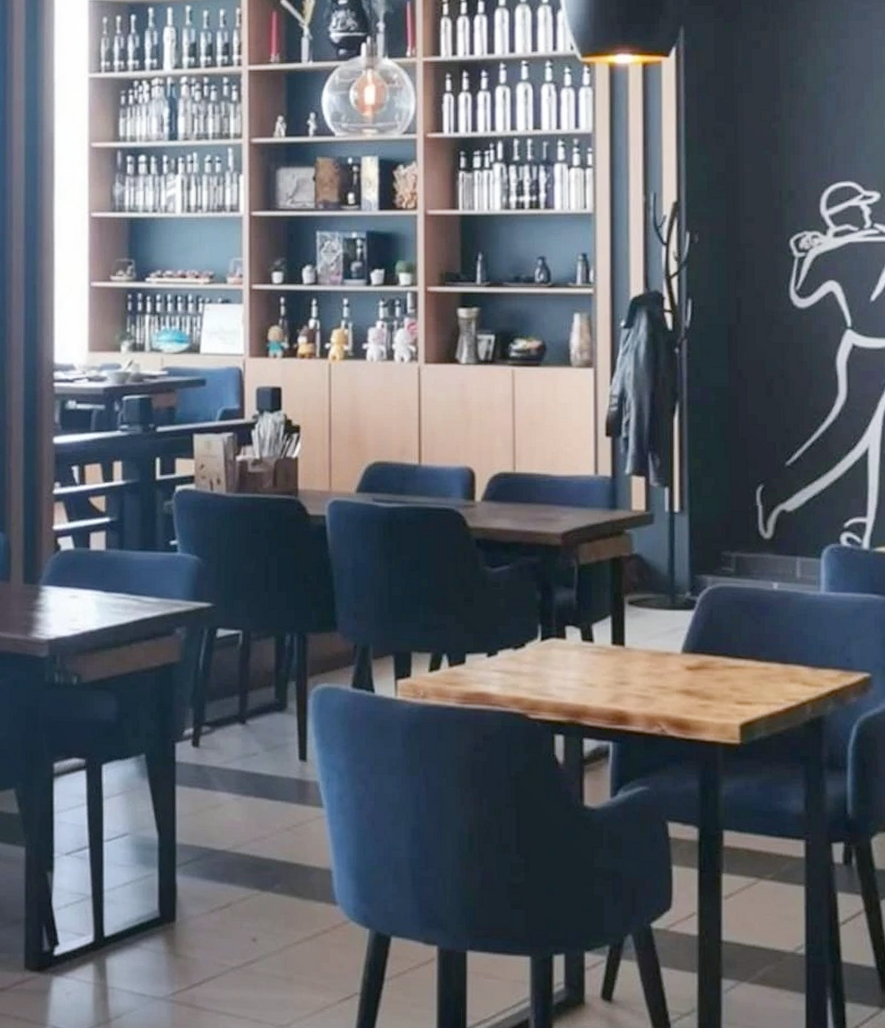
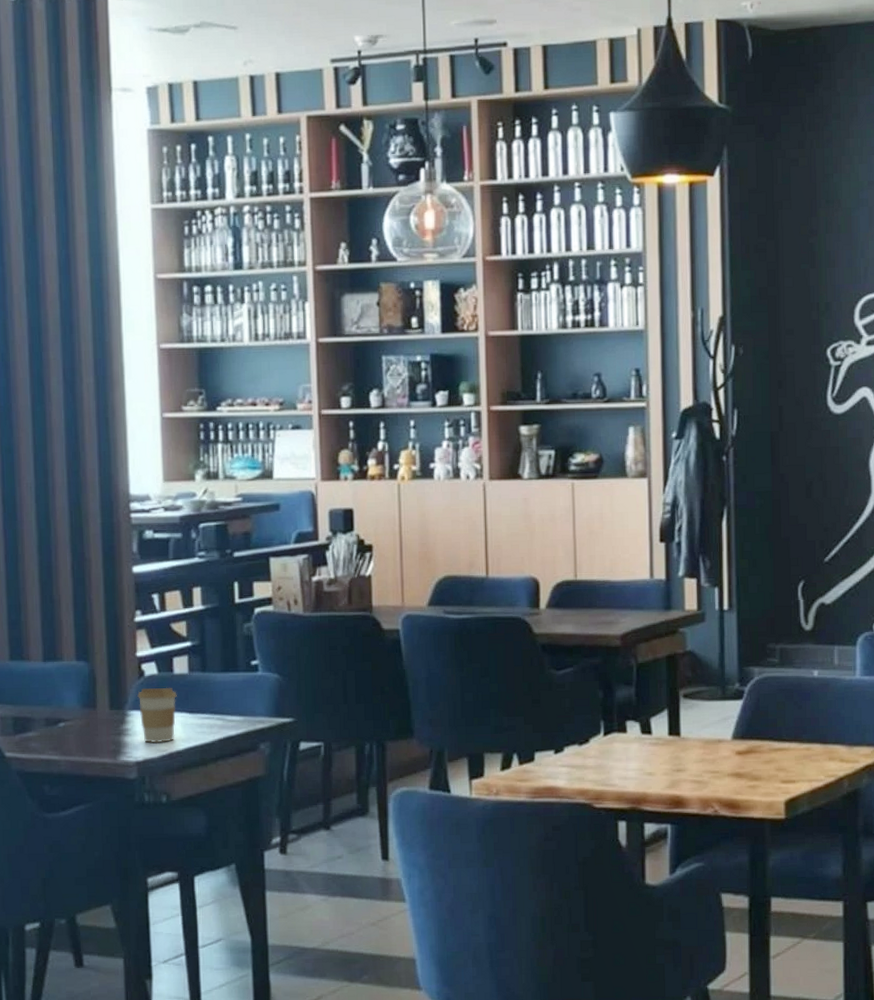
coffee cup: none [52,563,93,622] -> present [137,687,177,743]

